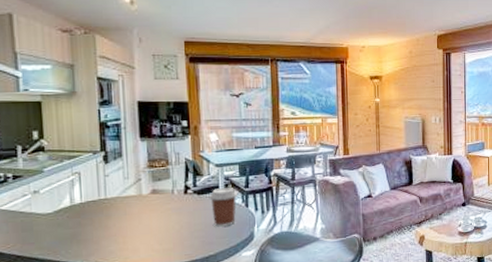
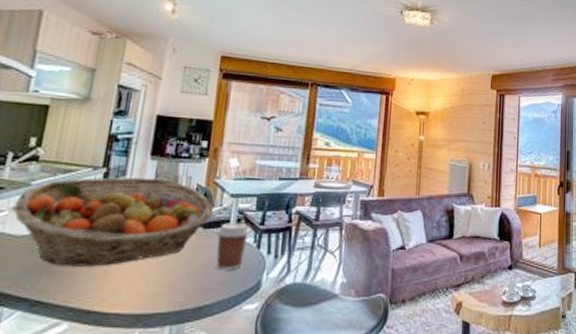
fruit basket: none [34,156,204,235] -> present [12,177,214,267]

